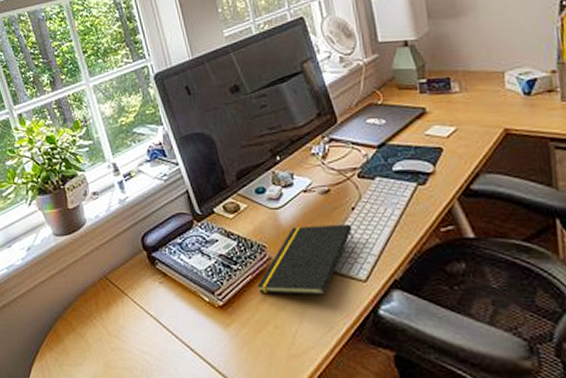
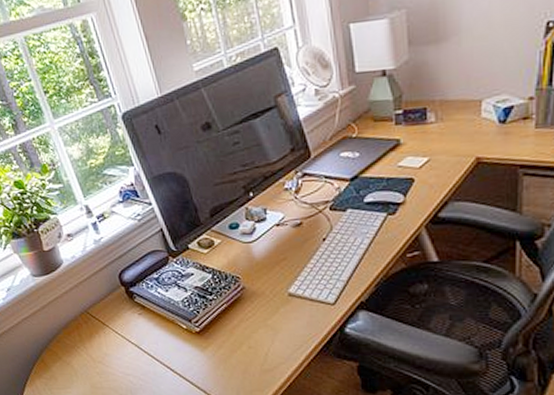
notepad: present [258,224,353,295] -> none [232,254,323,319]

